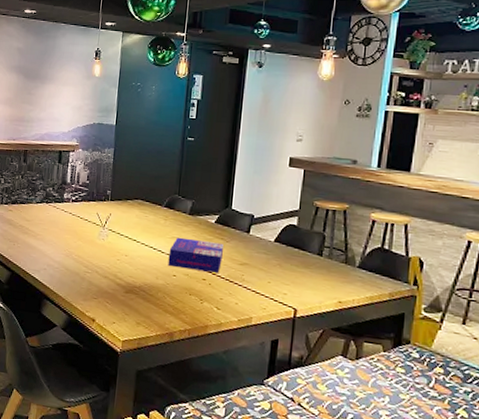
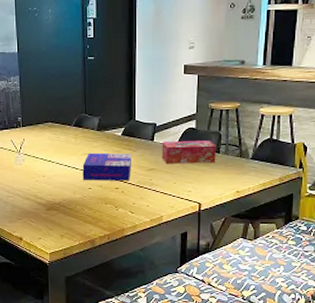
tissue box: none [256,235,319,266] -> present [161,141,216,164]

